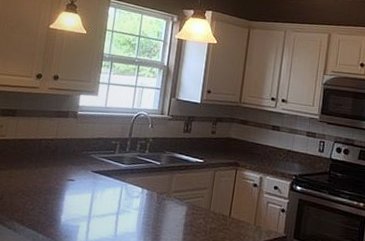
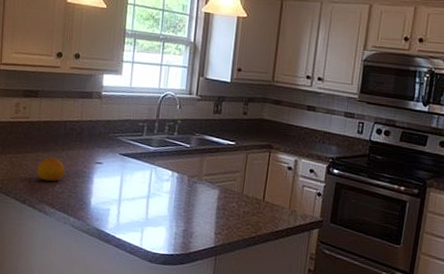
fruit: none [8,174,38,199] -> present [36,156,66,182]

